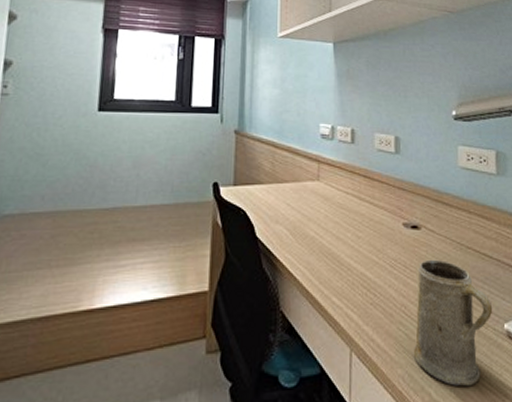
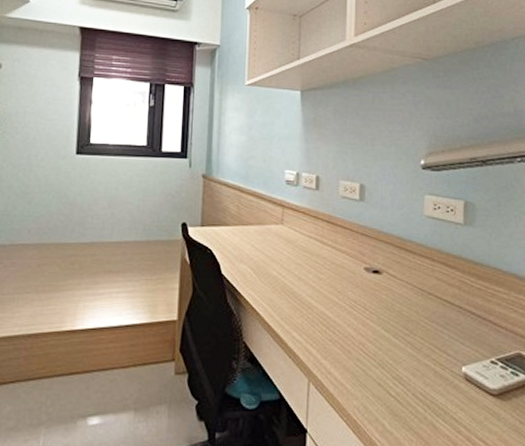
mug: present [414,259,493,387] -> none [370,302,451,422]

